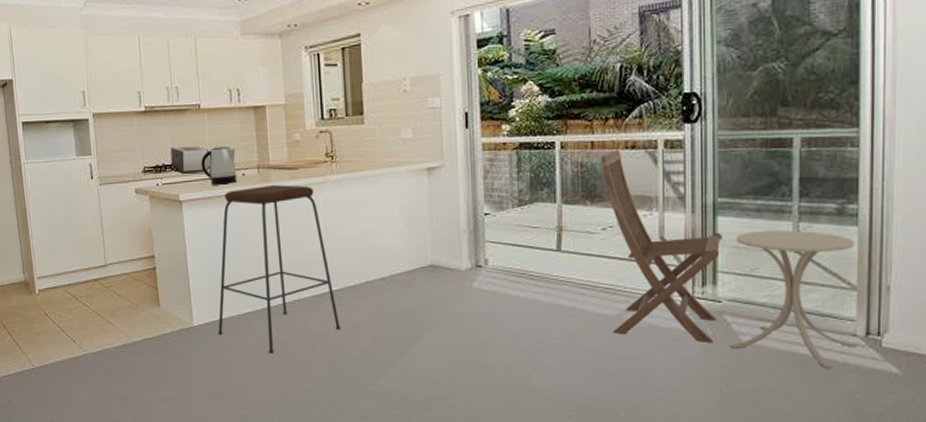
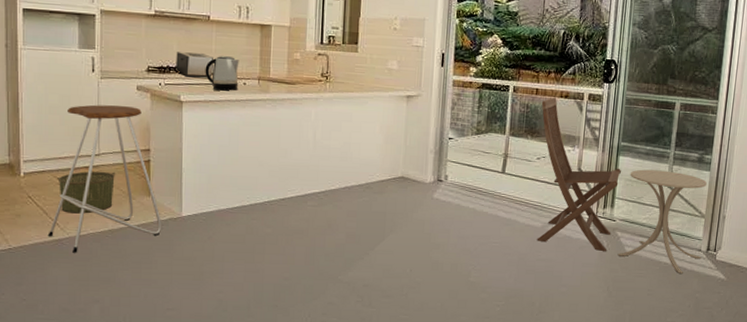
bar stool: none [66,212,175,371] -> present [47,104,162,253]
basket: none [69,282,124,329] -> present [57,171,116,214]
bar stool: present [218,185,341,353] -> none [205,95,319,245]

